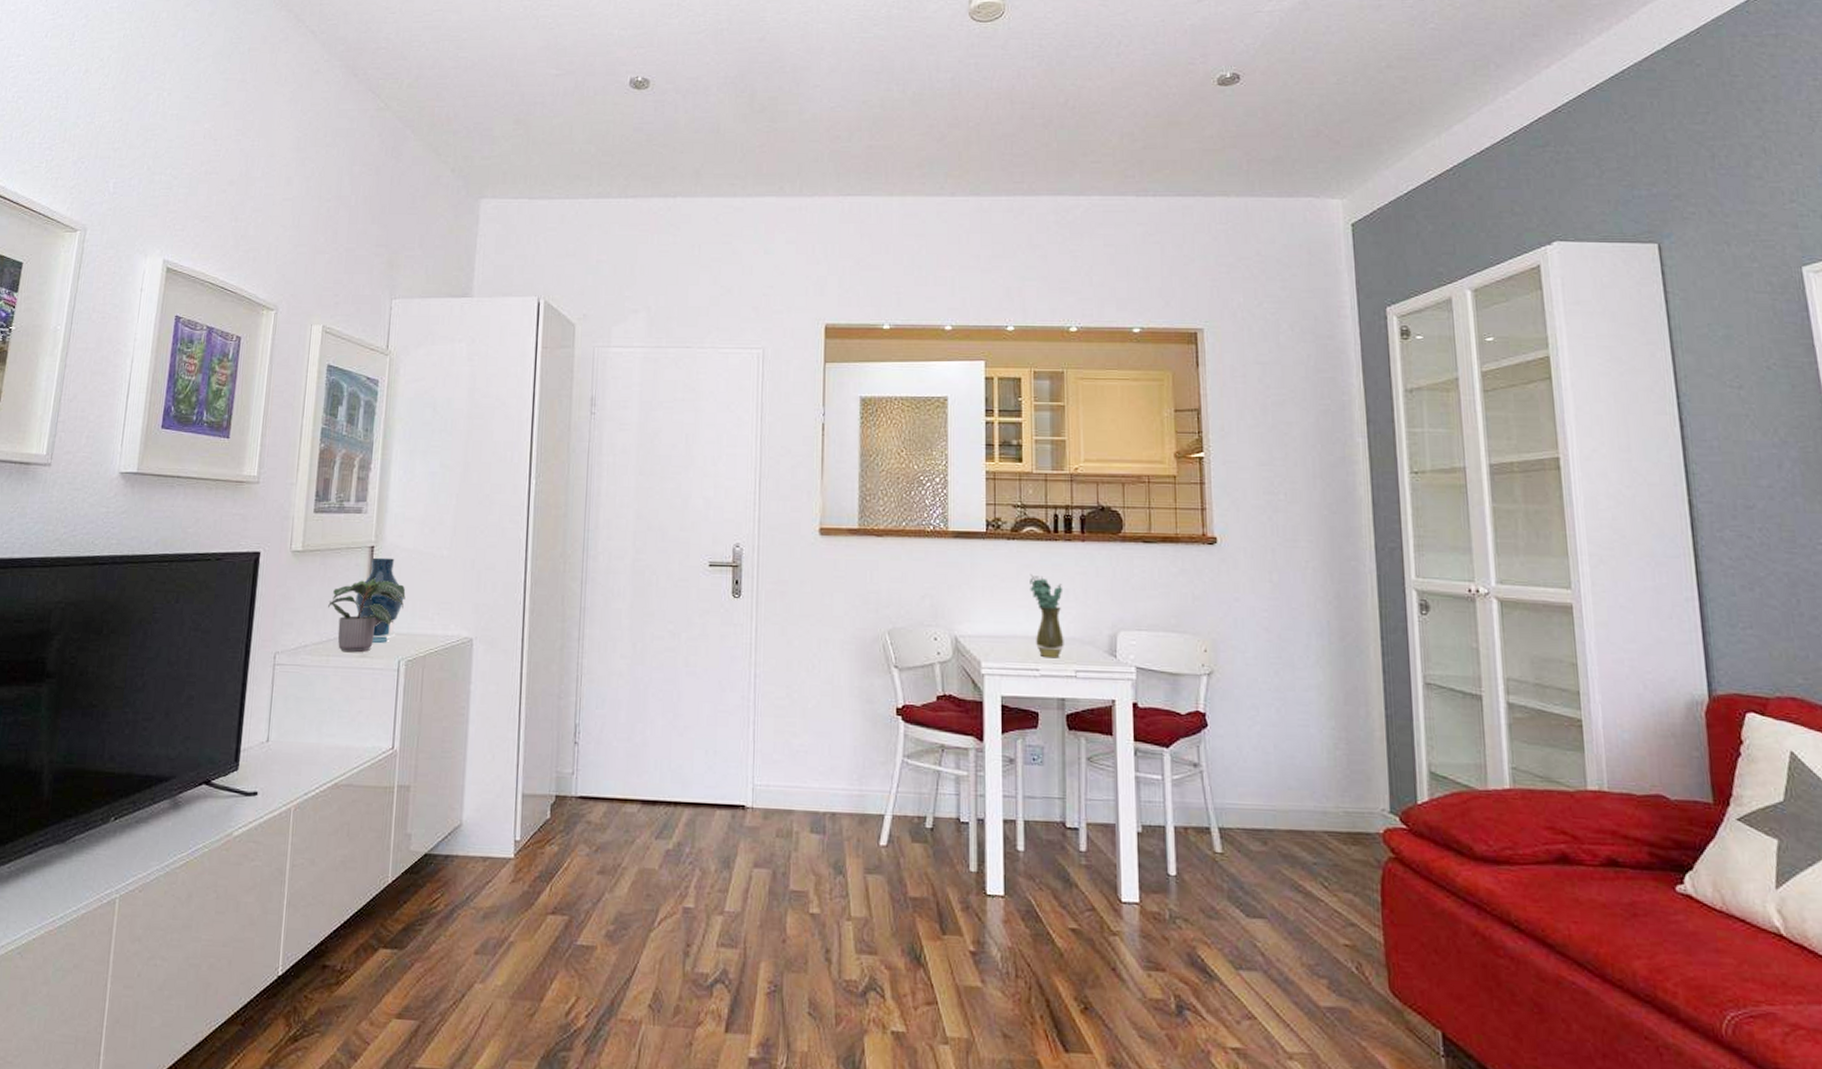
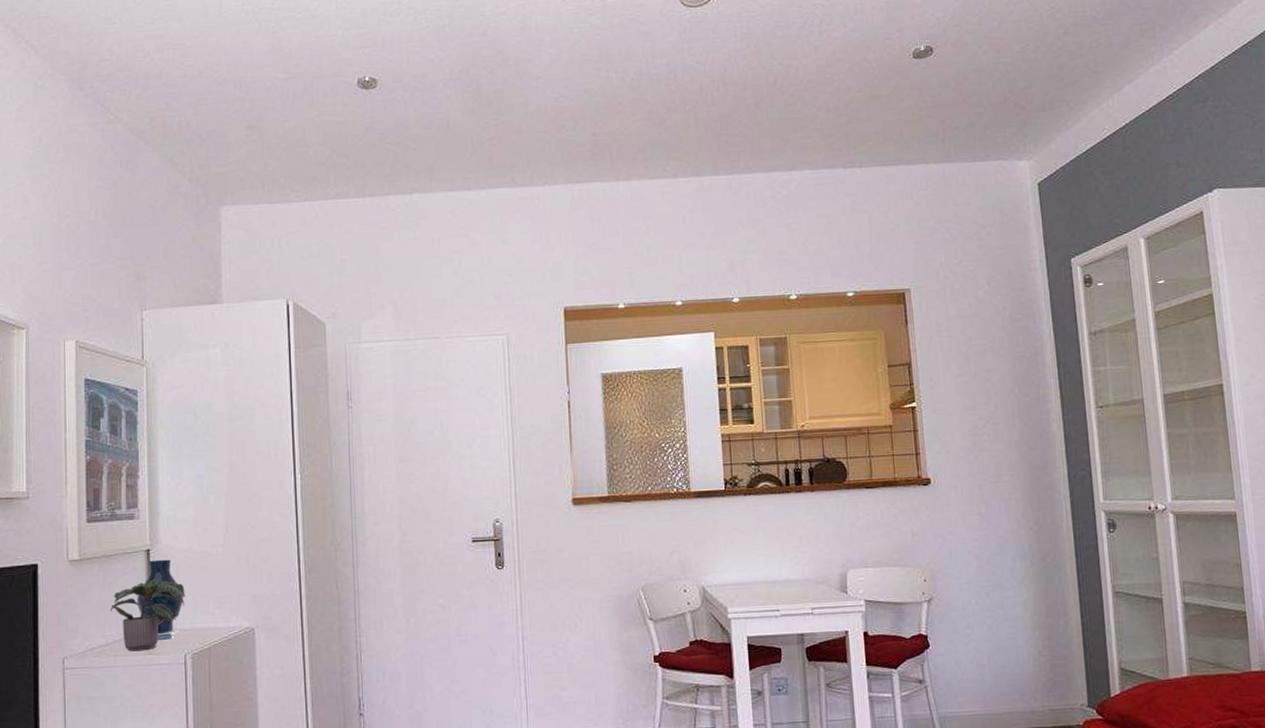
vase: present [1030,574,1064,659] -> none [766,525,801,599]

